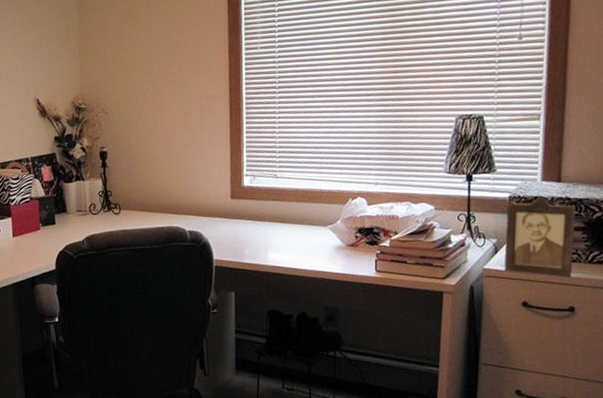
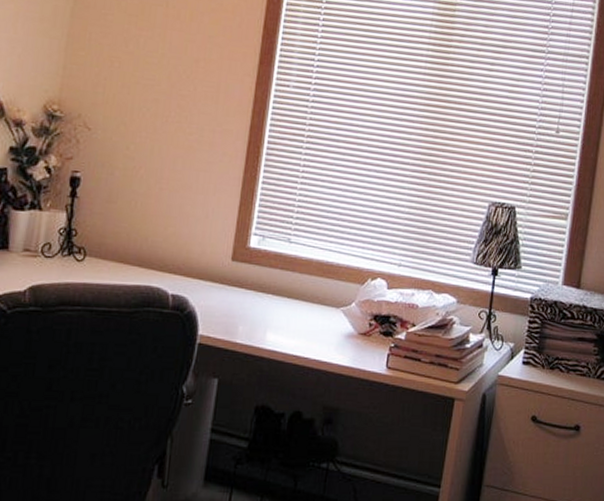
photo frame: present [504,196,576,278] -> none [517,301,590,393]

